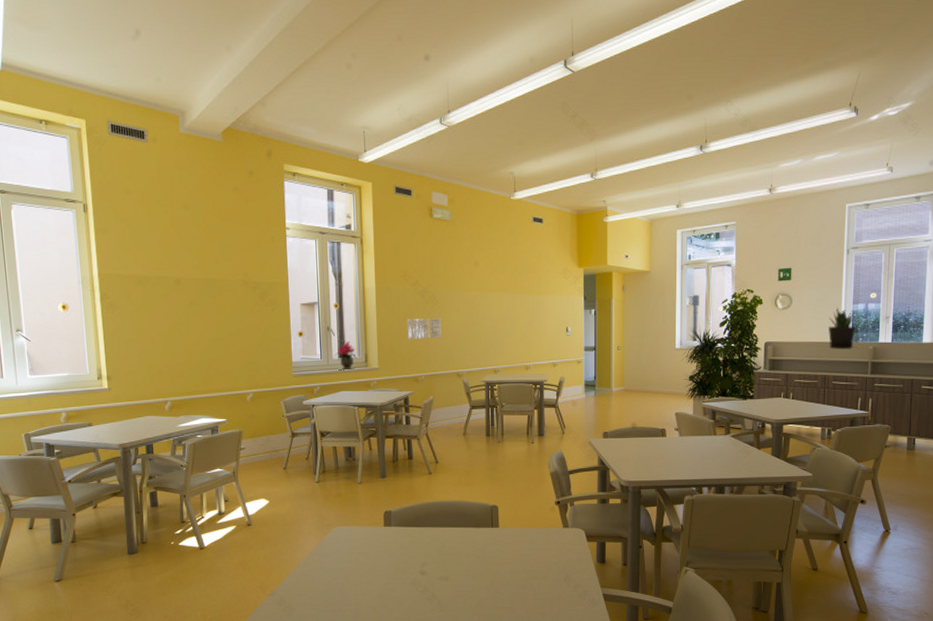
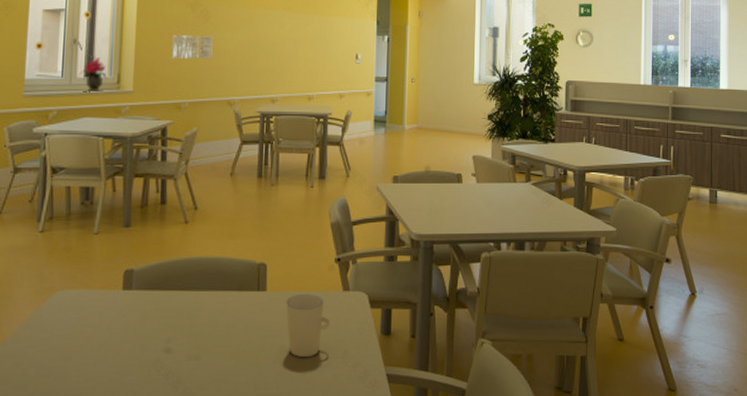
cup: none [516,530,553,580] -> present [286,294,330,358]
planter: present [828,306,855,350] -> none [628,47,655,94]

